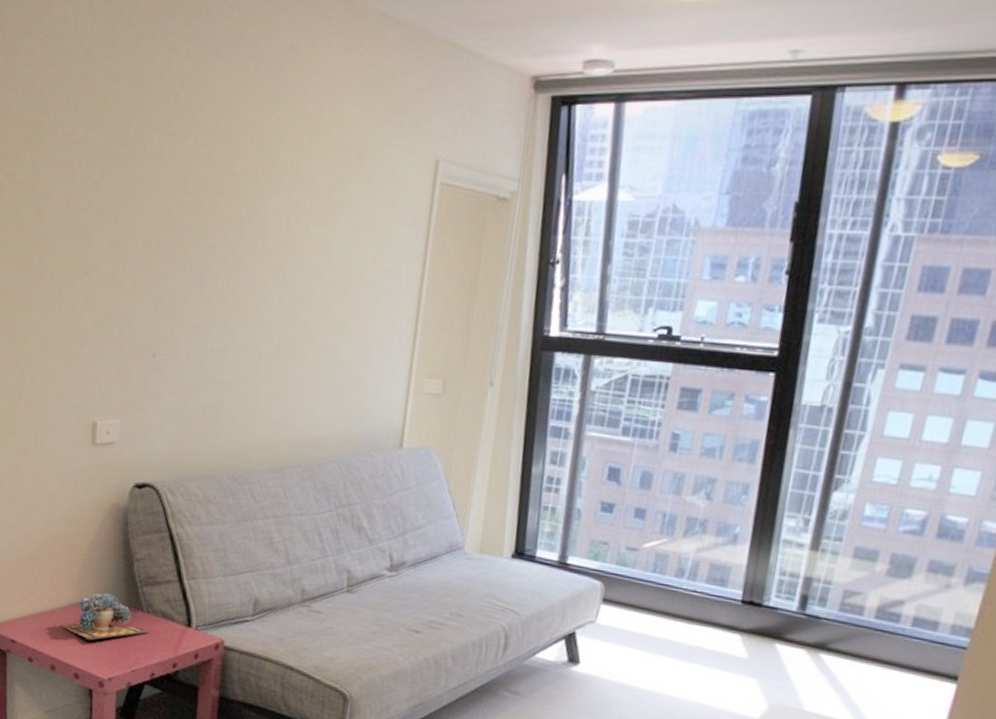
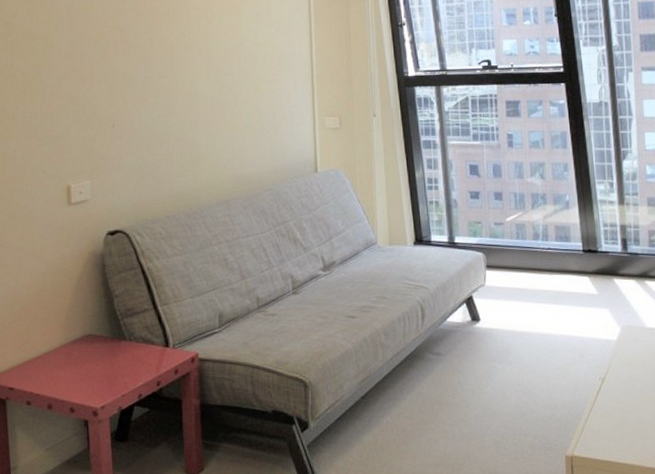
succulent plant: present [62,593,149,641] -> none [55,329,133,376]

